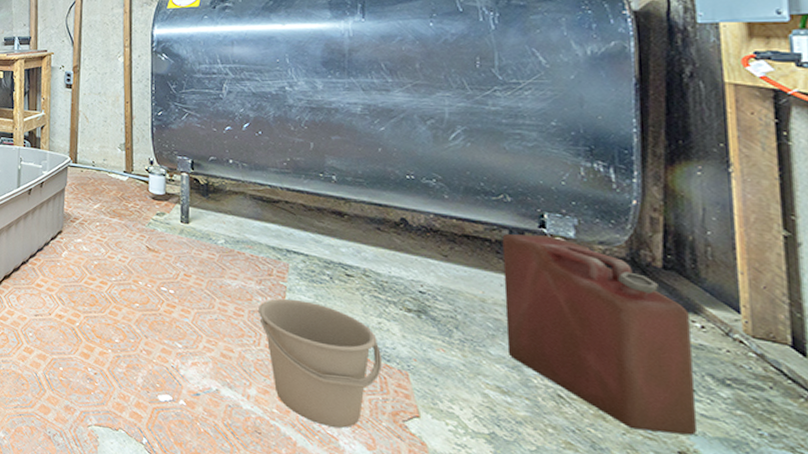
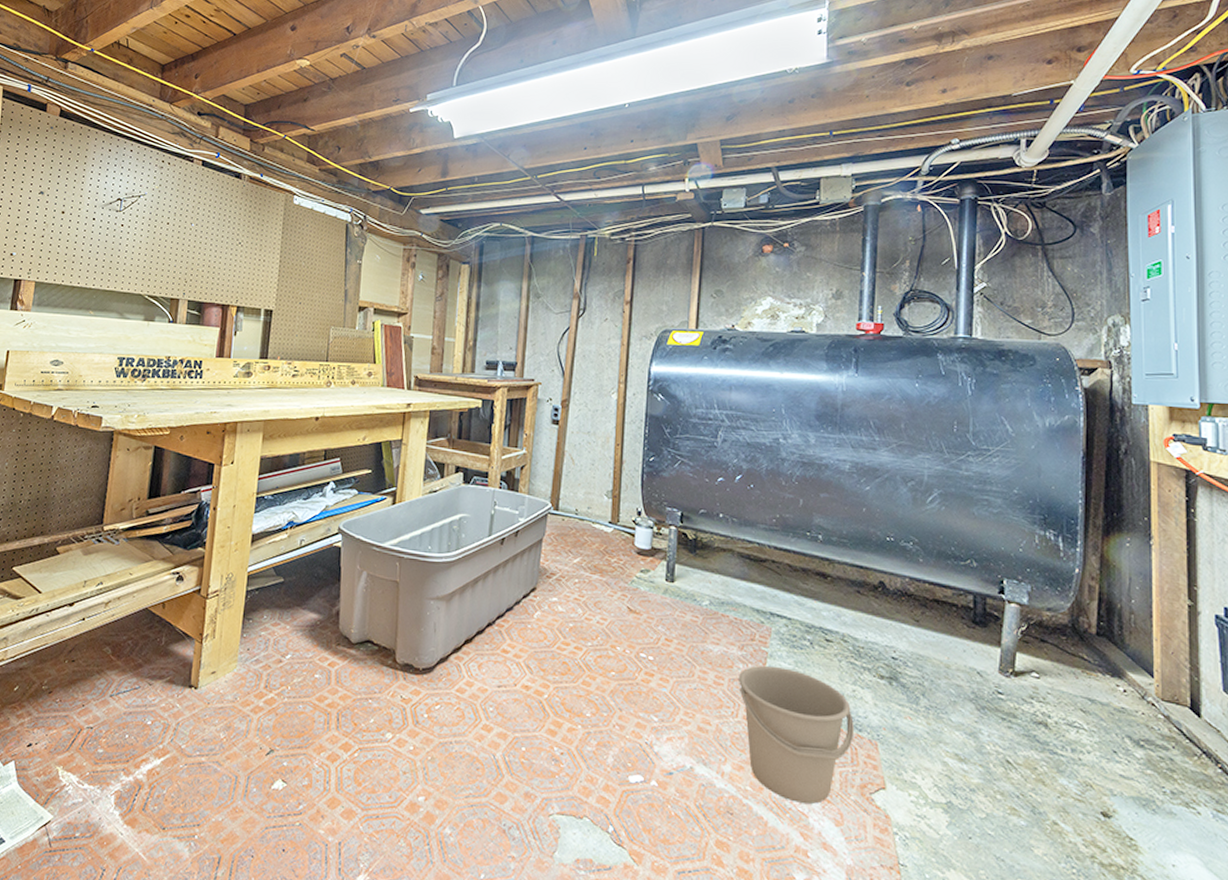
jerry can: present [502,234,698,436] -> none [966,599,1117,796]

